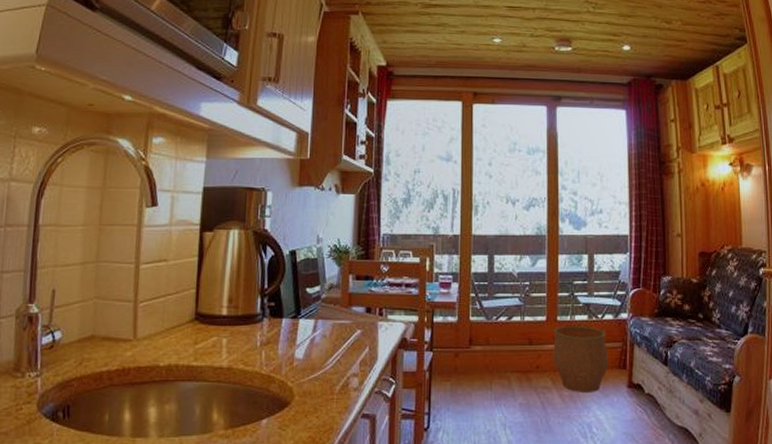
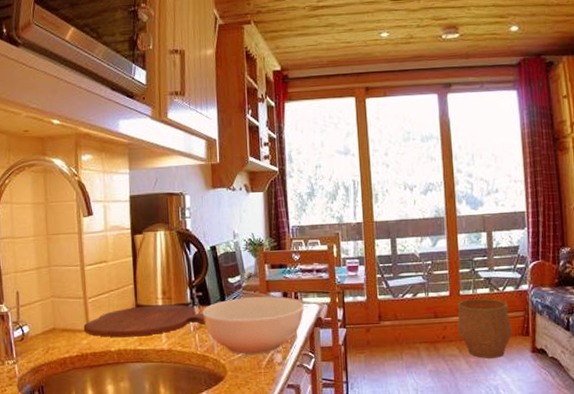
cutting board: none [130,314,275,350] -> present [84,304,206,338]
bowl: none [272,311,390,377] -> present [202,296,305,355]

